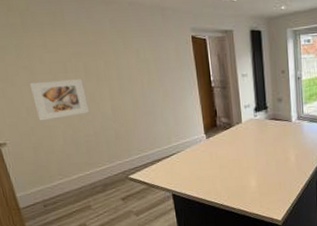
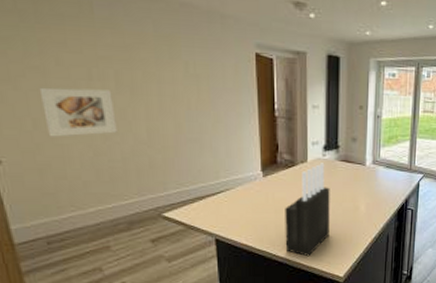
knife block: none [227,122,266,205] -> present [285,163,330,257]

